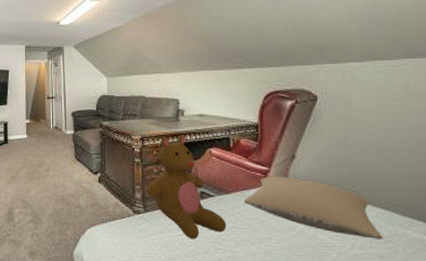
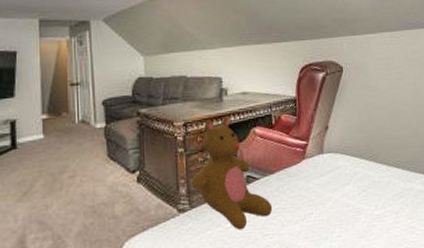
pillow: present [243,176,384,240] -> none [286,148,398,197]

